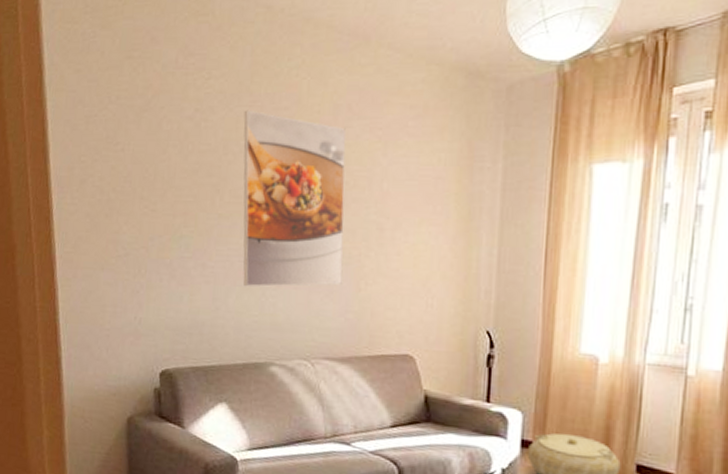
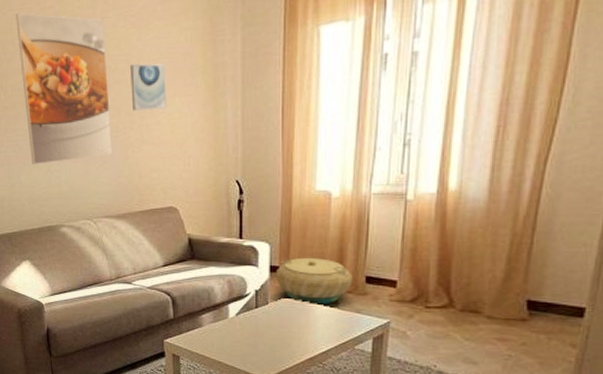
wall art: none [370,182,413,237] -> present [130,63,167,111]

